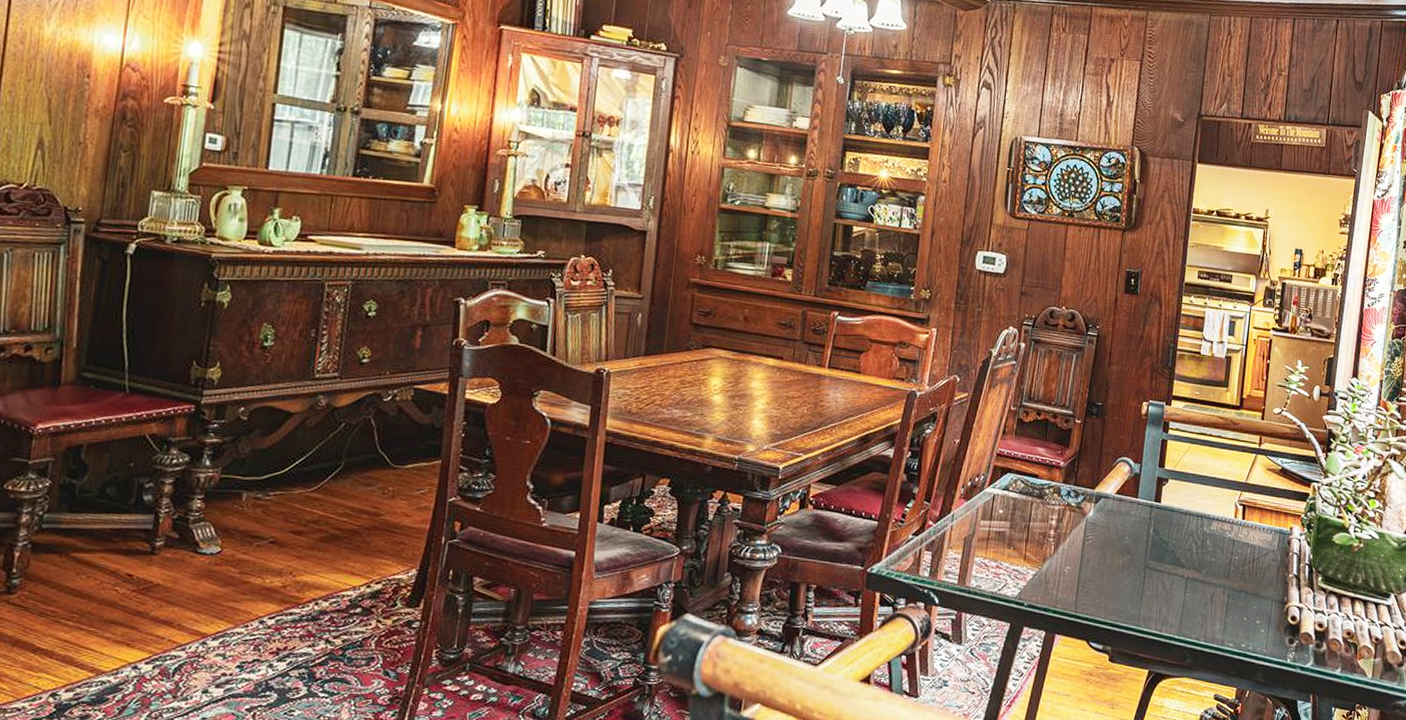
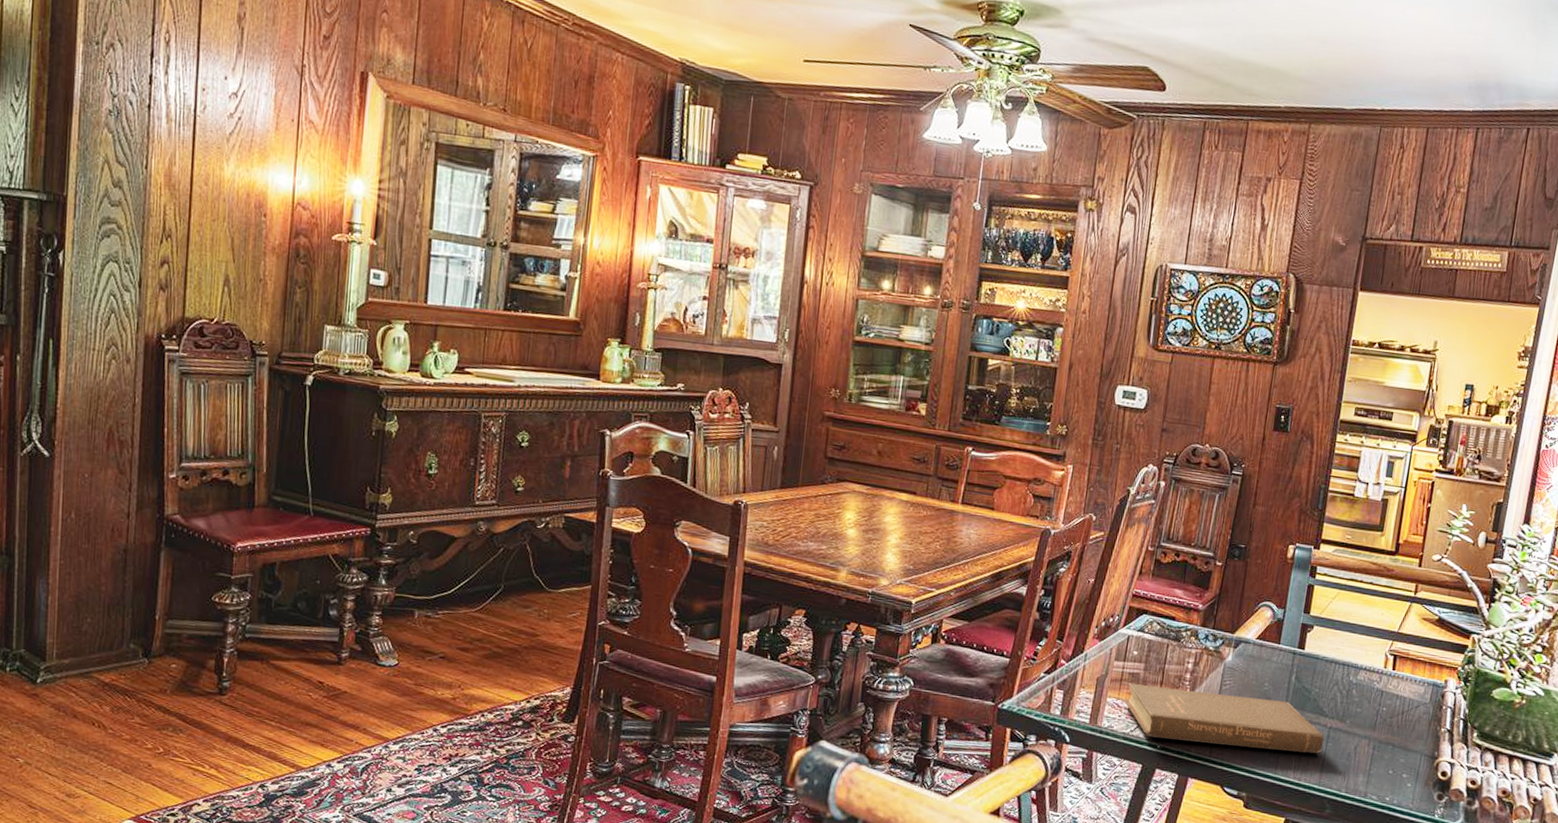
book: none [992,541,1182,605] -> present [1125,682,1324,754]

